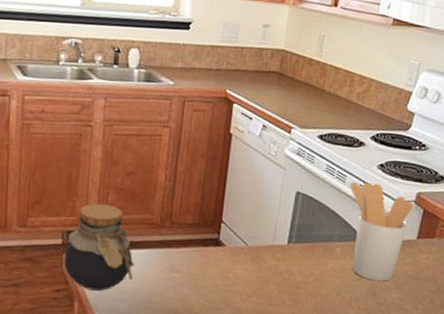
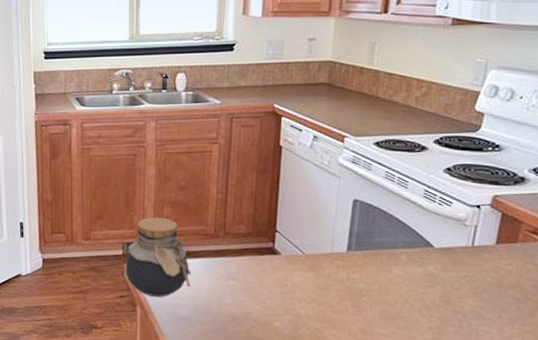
utensil holder: present [349,181,414,282] -> none [412,187,490,289]

